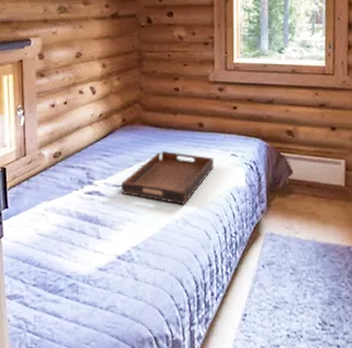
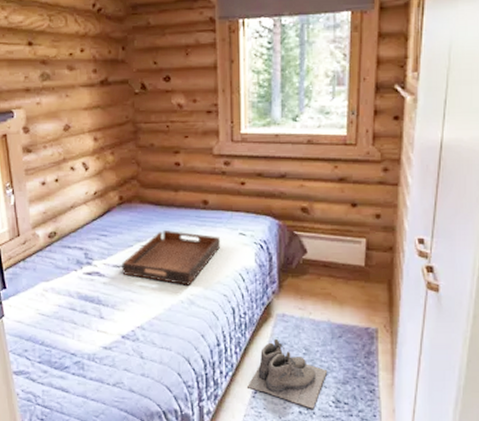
boots: none [238,258,314,332] -> present [248,338,328,409]

